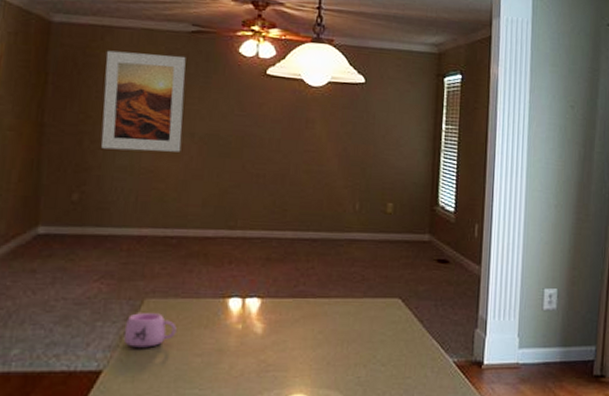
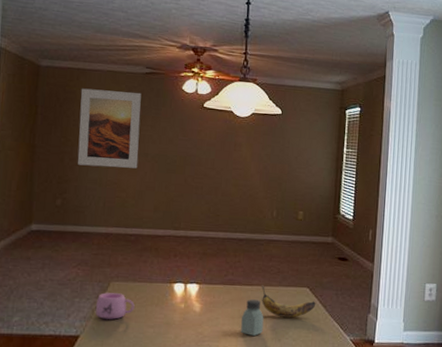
saltshaker: none [315,315,345,362] -> present [241,299,264,336]
banana: none [341,297,410,337] -> present [261,285,316,318]

